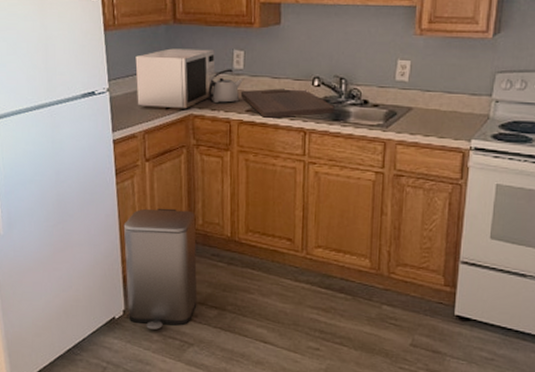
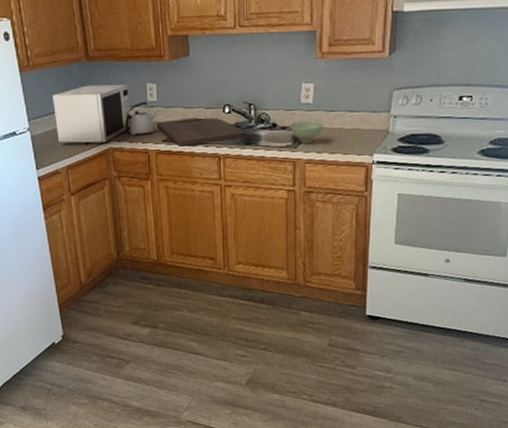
pedal bin: present [123,208,197,330] -> none [55,238,130,351]
bowl: none [382,99,420,123] -> present [289,120,325,143]

